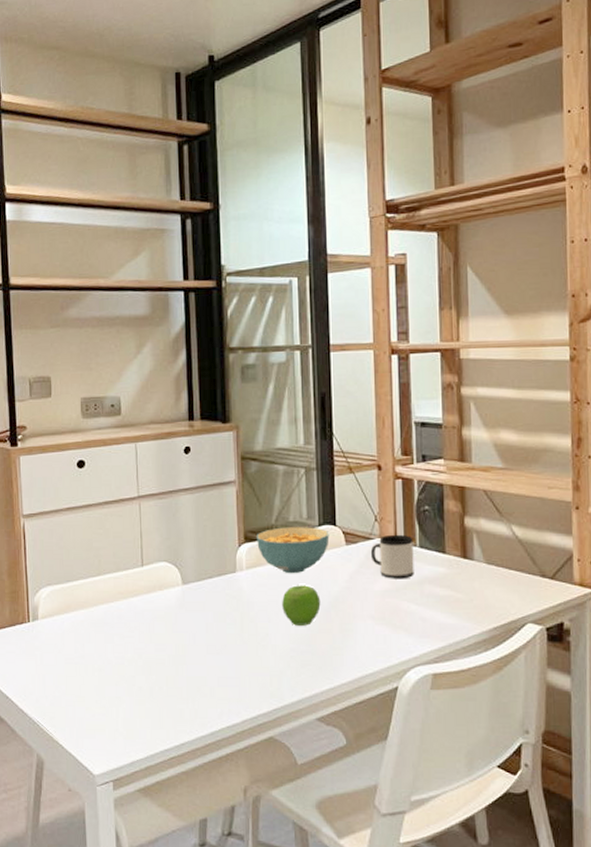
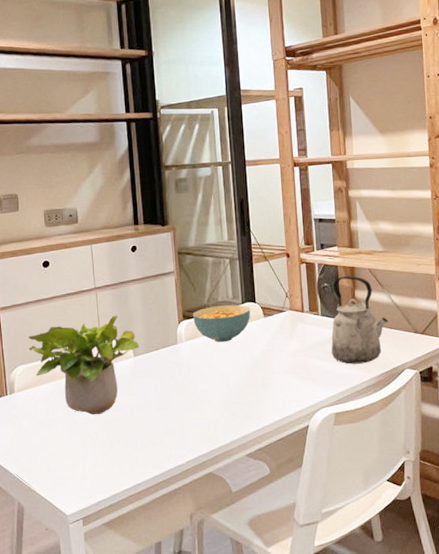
potted plant: none [56,531,189,654] -> present [27,315,139,415]
fruit: present [282,585,321,626] -> none [215,350,246,383]
mug: present [370,534,414,579] -> none [283,306,318,342]
kettle: none [430,498,507,612] -> present [331,276,388,364]

